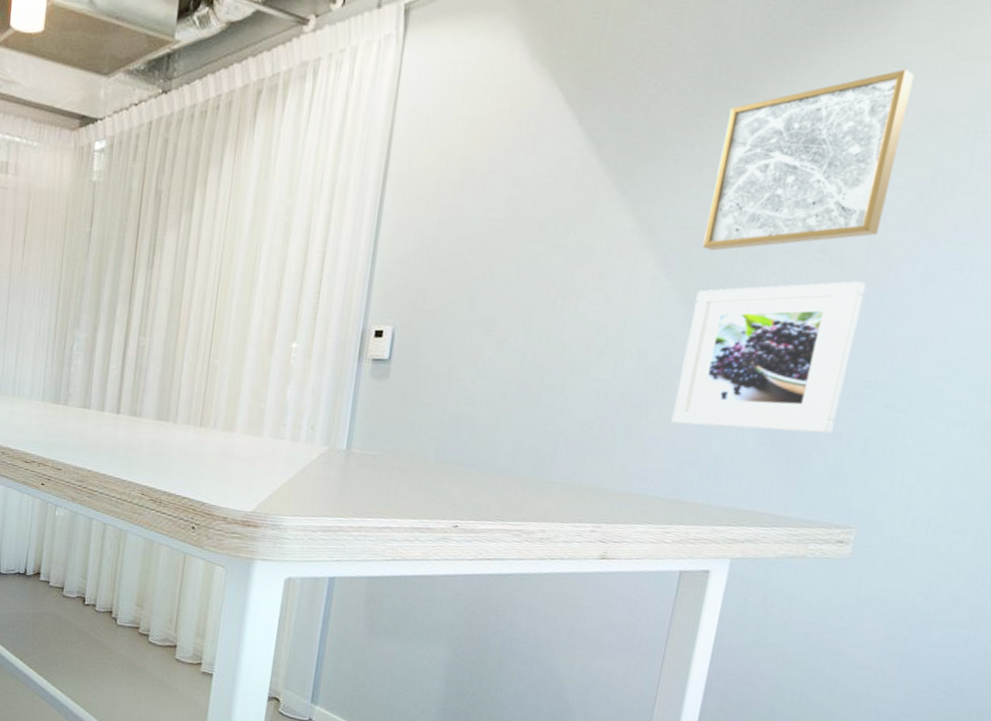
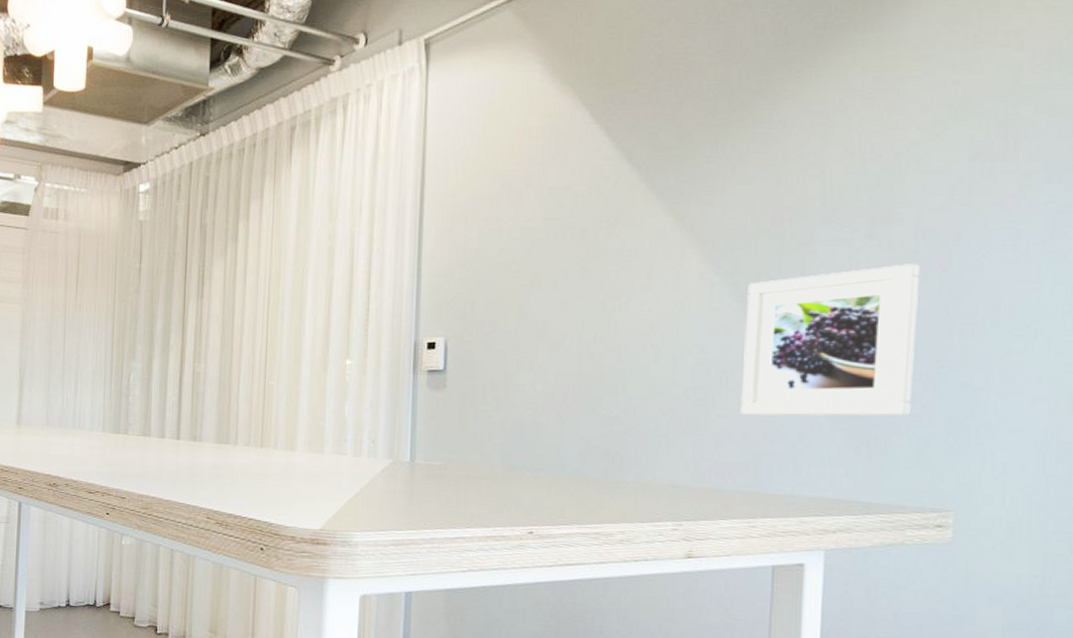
wall art: present [703,69,914,251] -> none [747,62,933,244]

